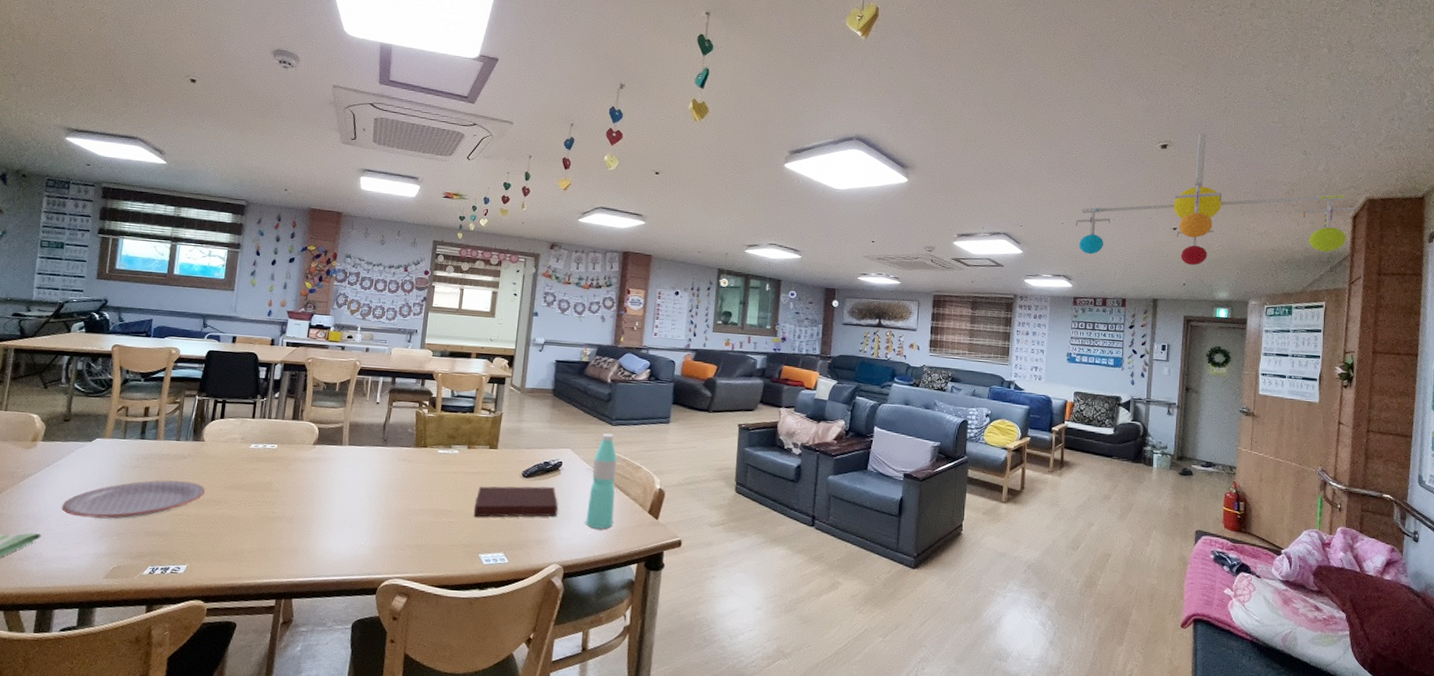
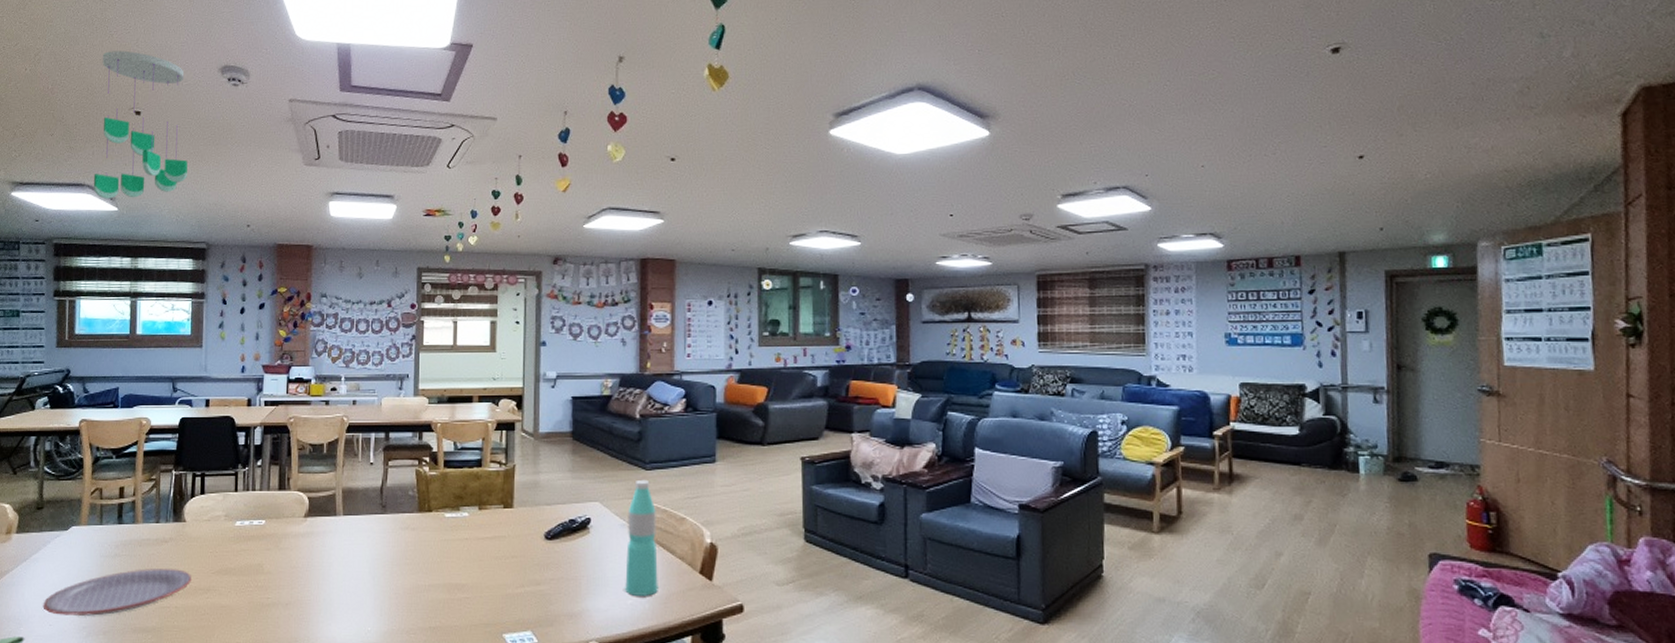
ceiling mobile: none [145,23,240,155] -> present [93,50,188,199]
notebook: present [473,486,558,517] -> none [492,548,590,590]
mobile: present [1075,133,1355,266] -> none [1220,26,1626,204]

